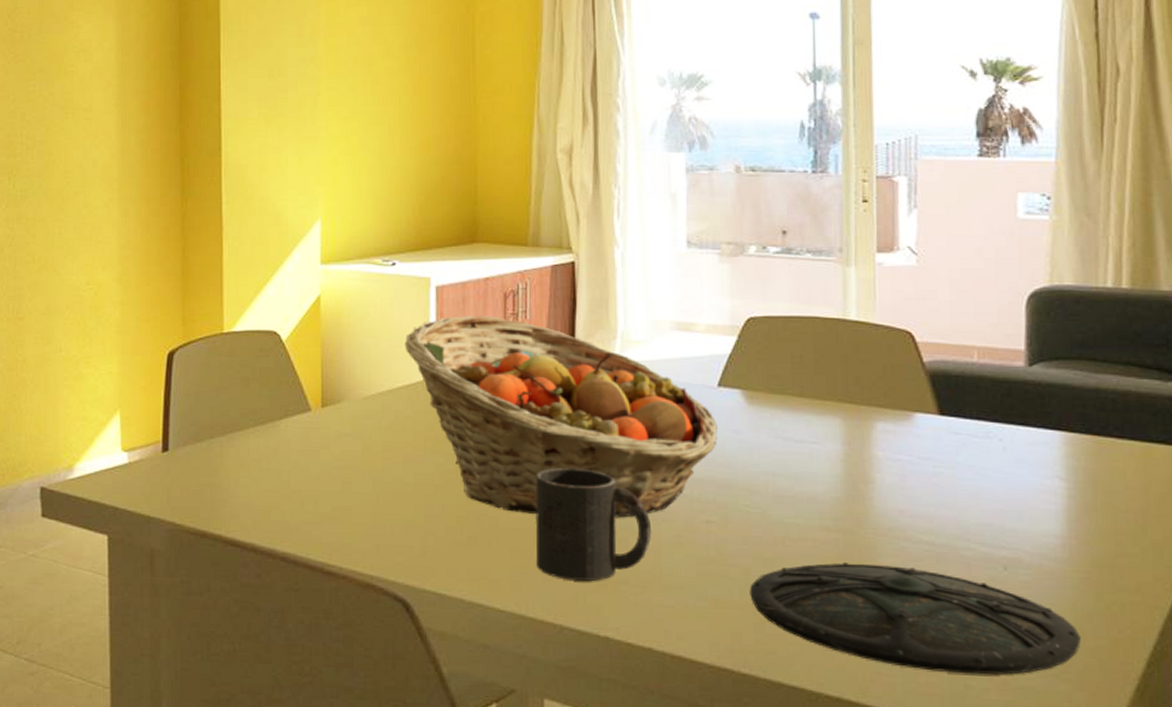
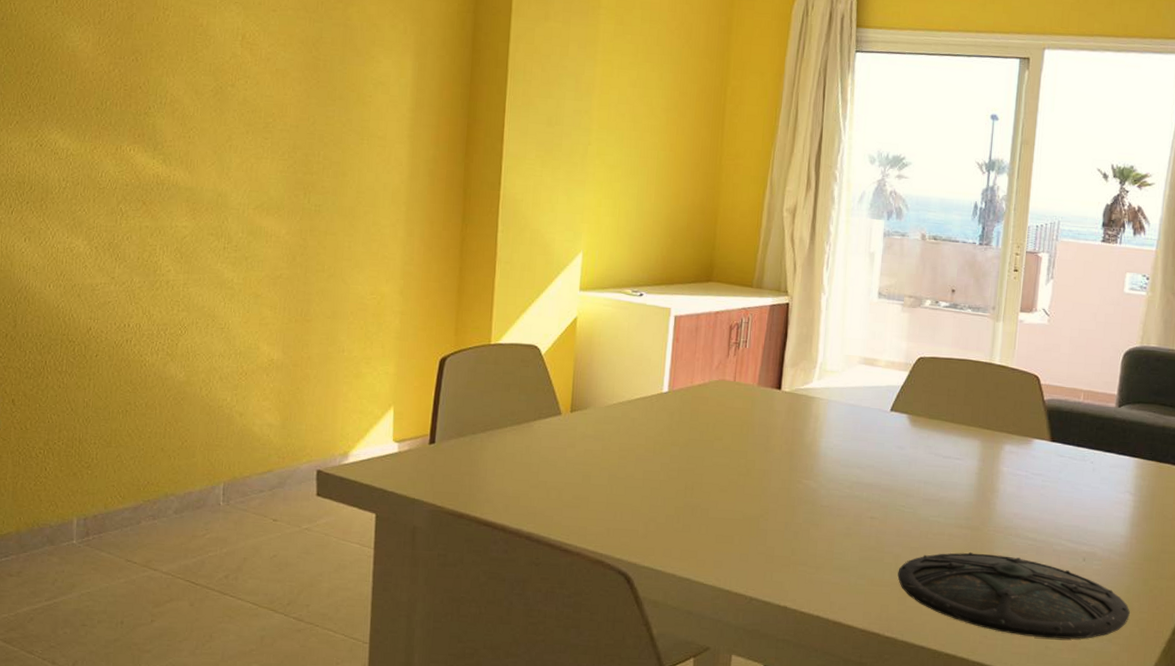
fruit basket: present [404,315,718,518] -> none [644,342,887,512]
mug: present [535,467,652,581] -> none [736,470,829,562]

